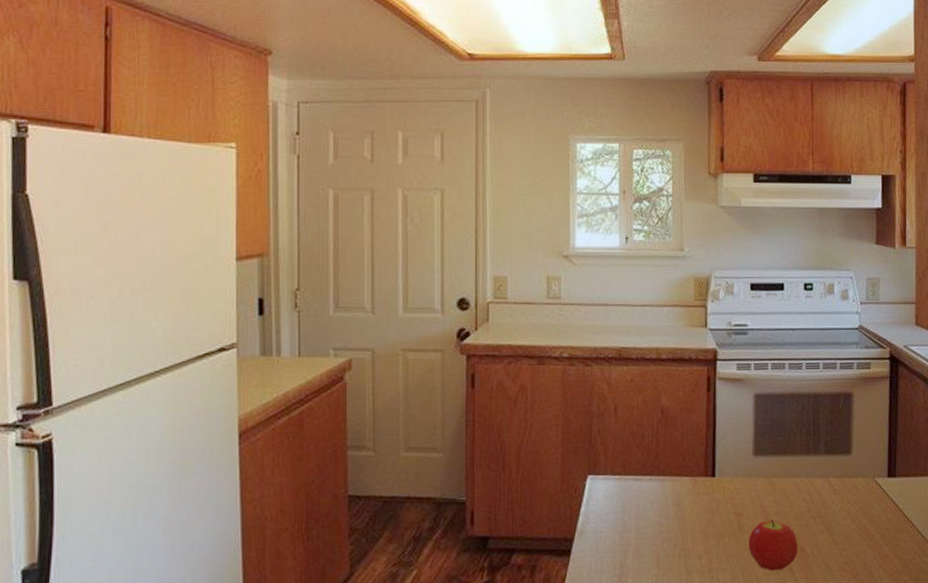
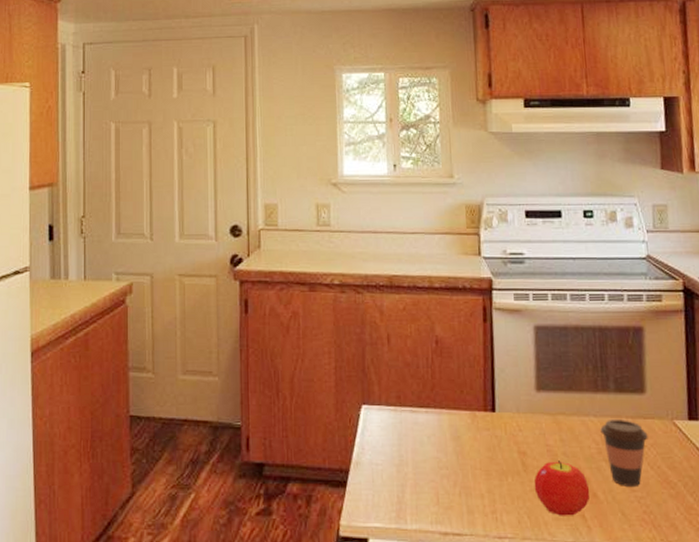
coffee cup: none [810,479,852,540] -> present [600,420,648,486]

